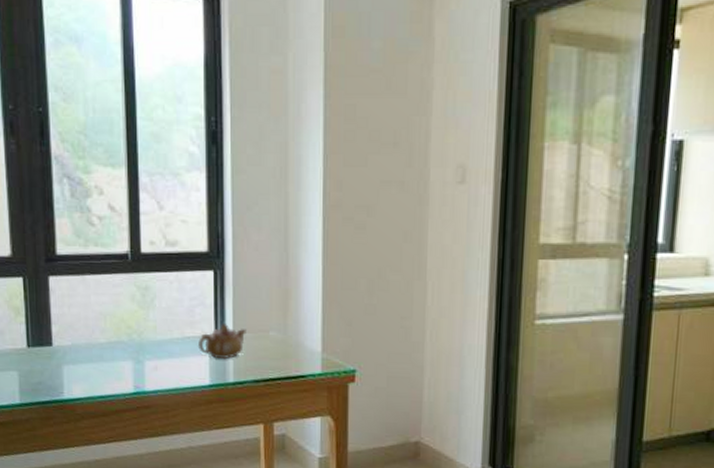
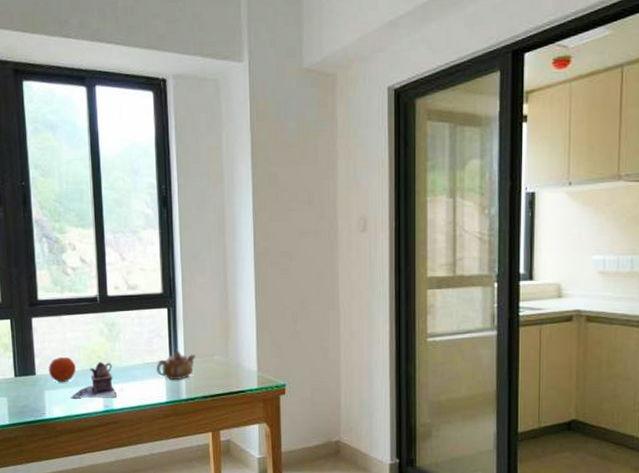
fruit: none [68,324,102,357] -> present [49,356,76,383]
teapot: none [93,332,149,378] -> present [70,361,117,399]

